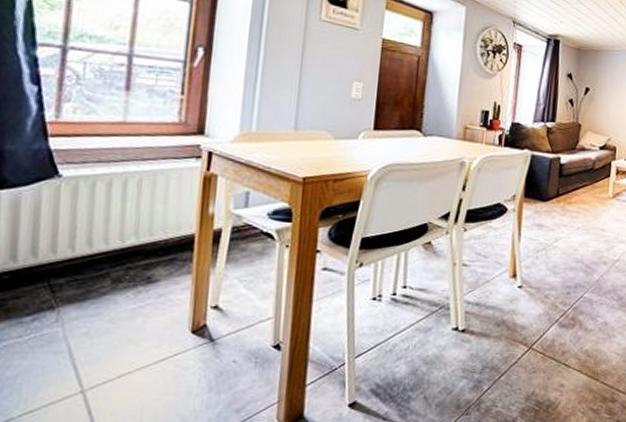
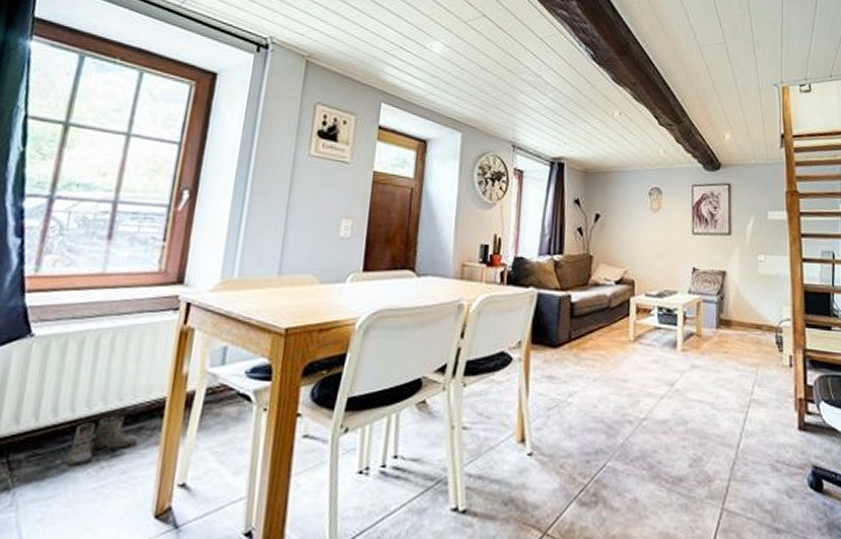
boots: none [100,248,170,290] -> present [61,416,137,466]

